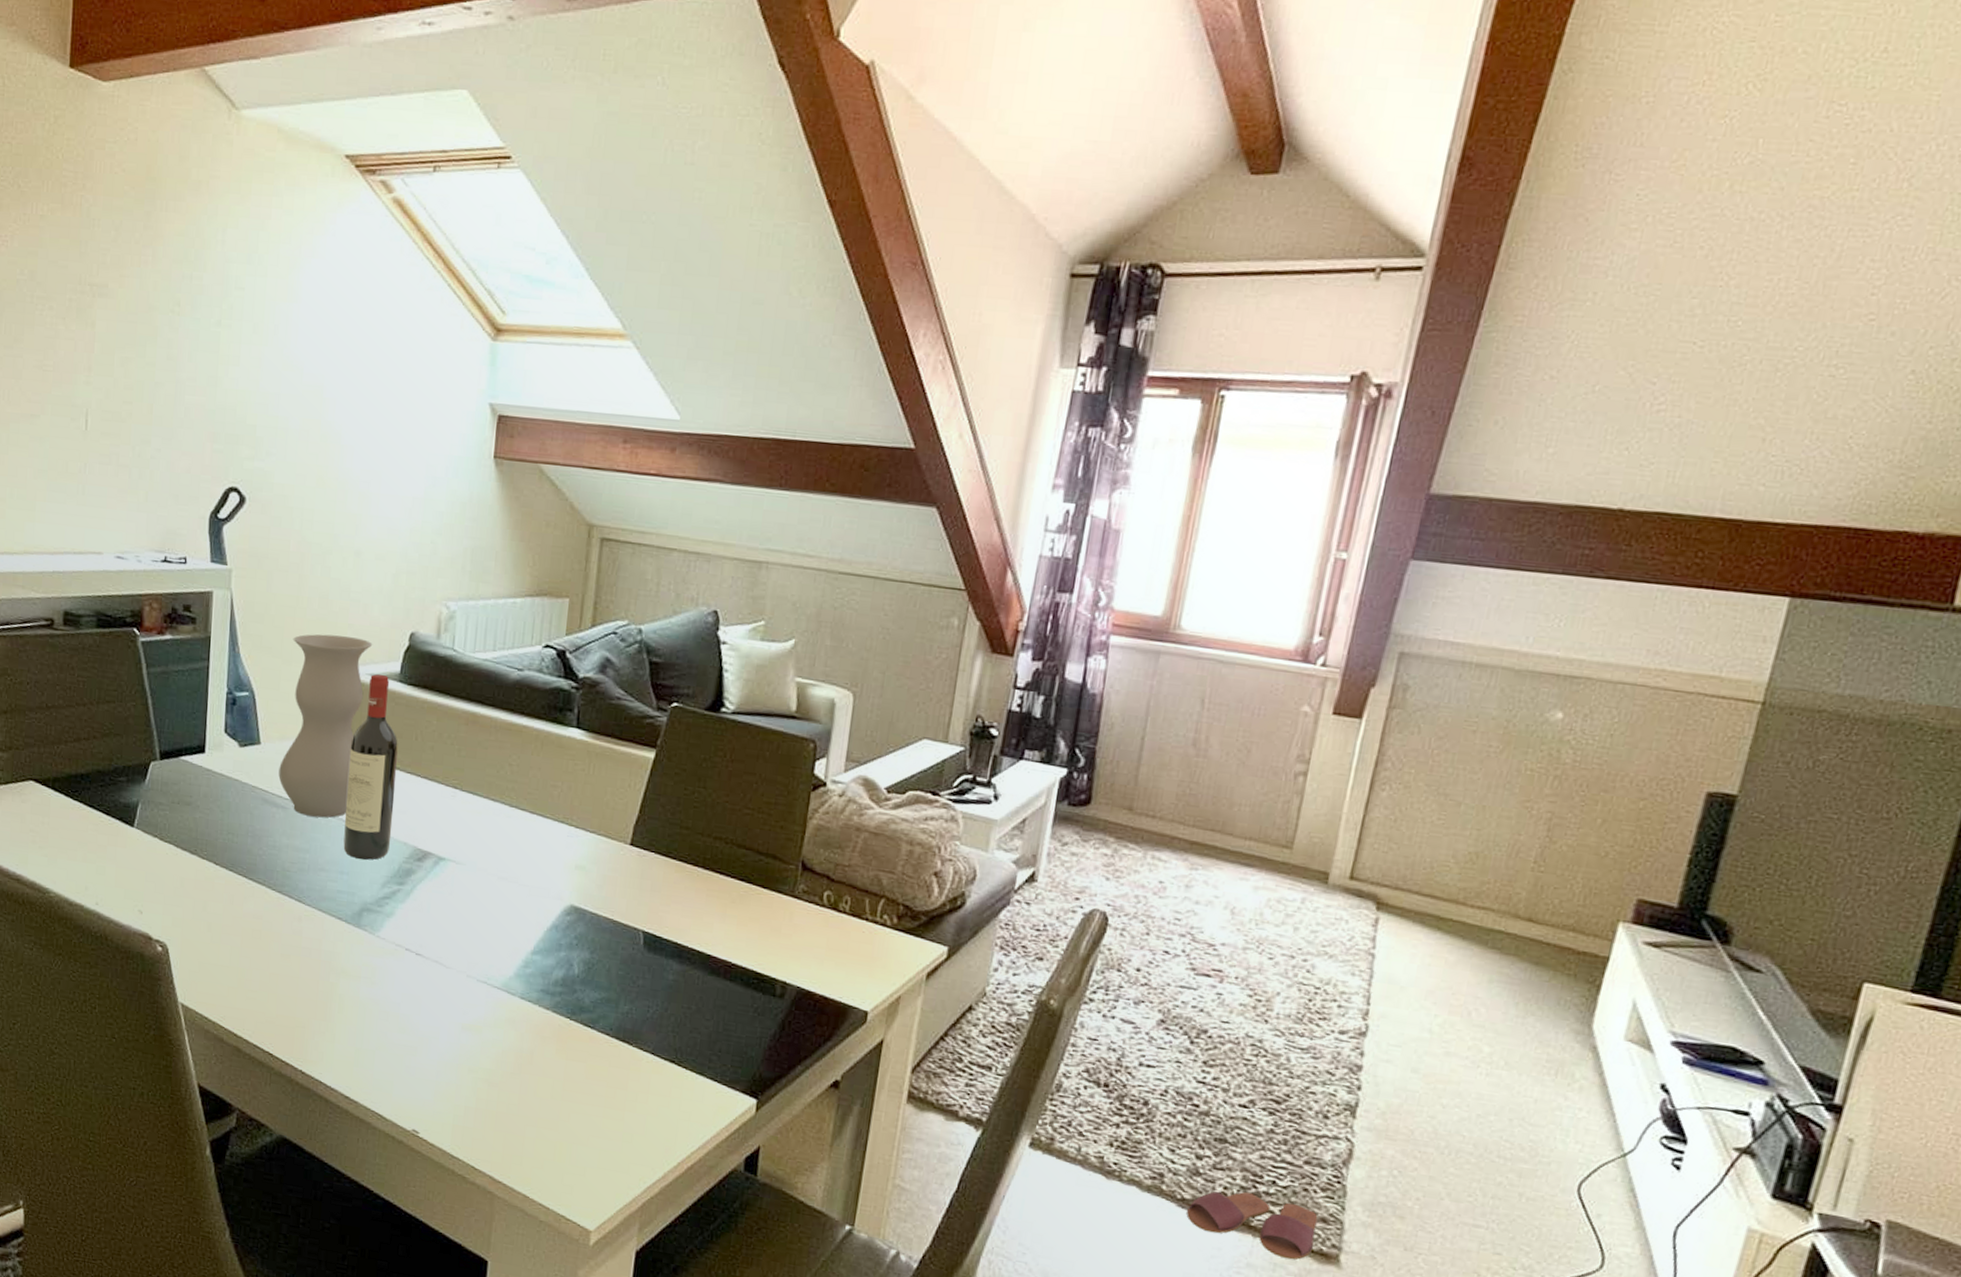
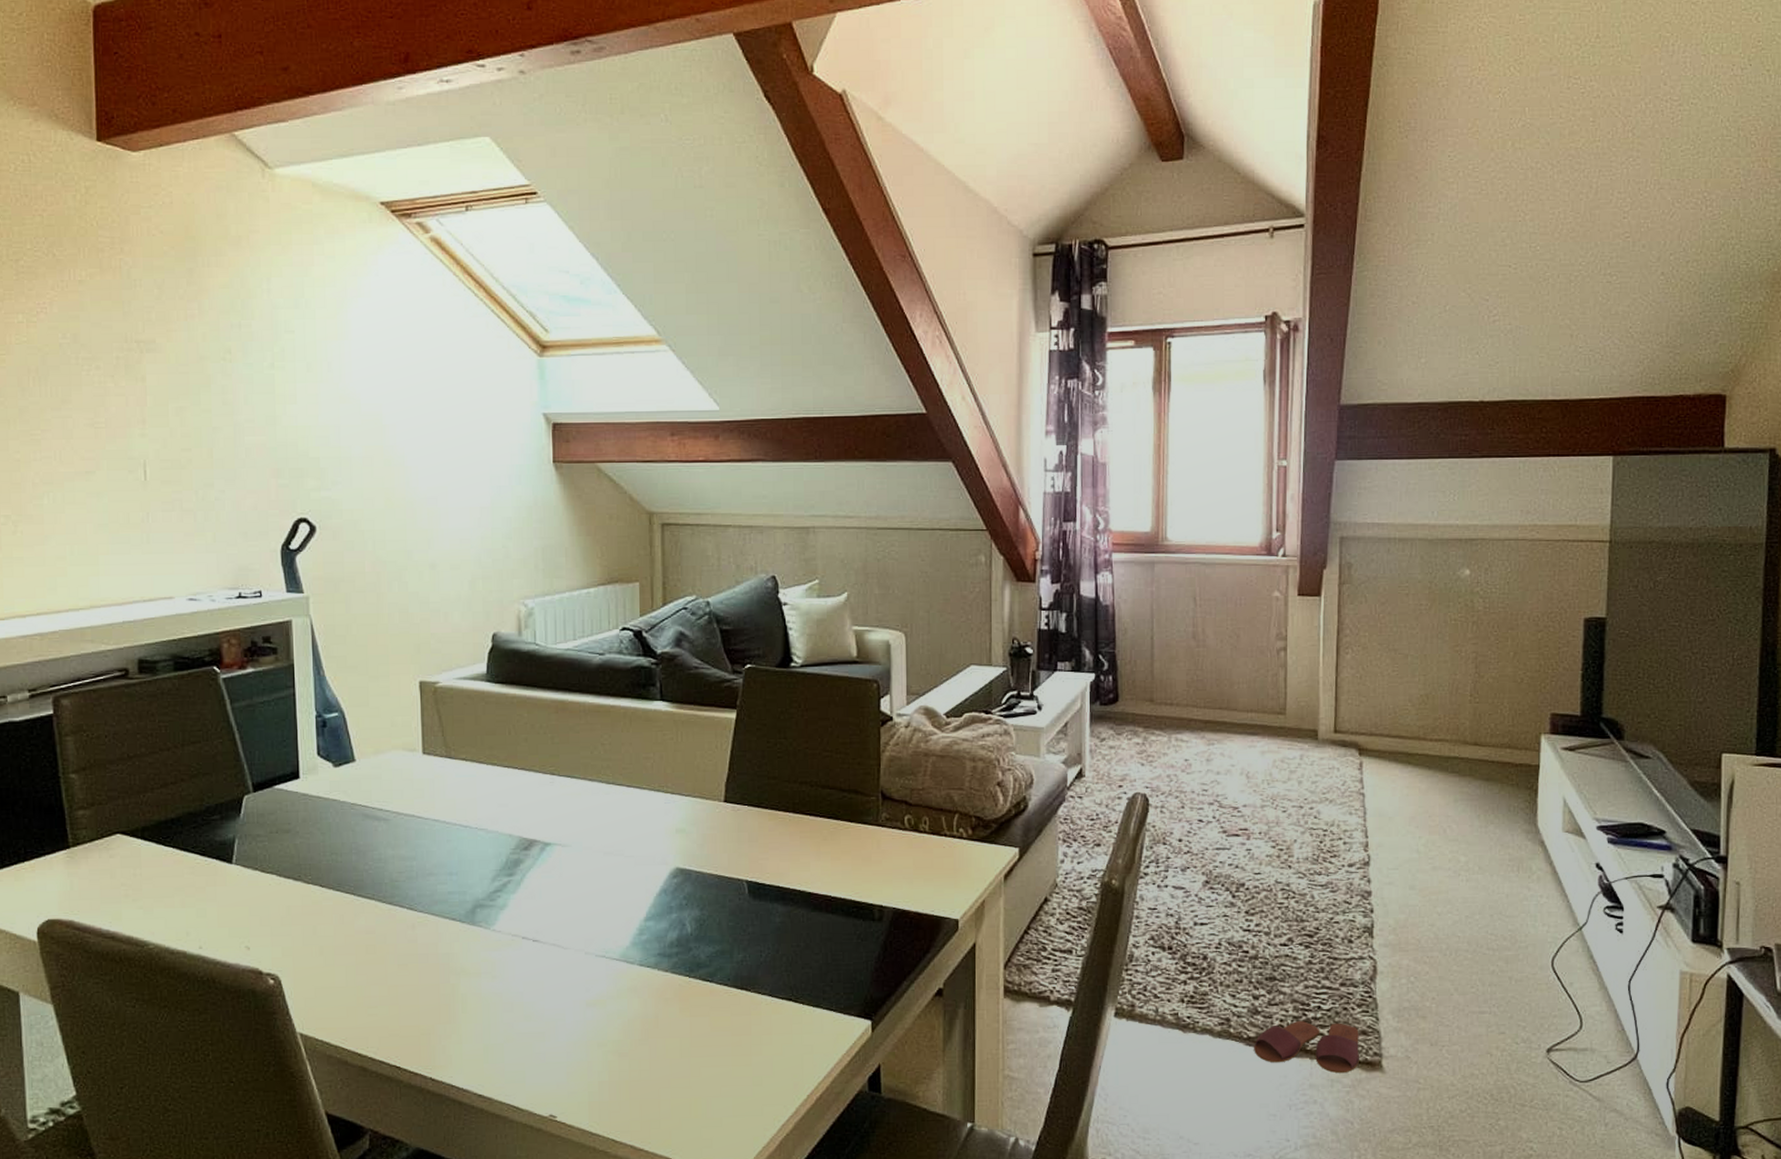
vase: present [278,634,373,818] -> none [377,646,457,824]
wine bottle: present [343,674,398,860] -> none [445,678,496,857]

